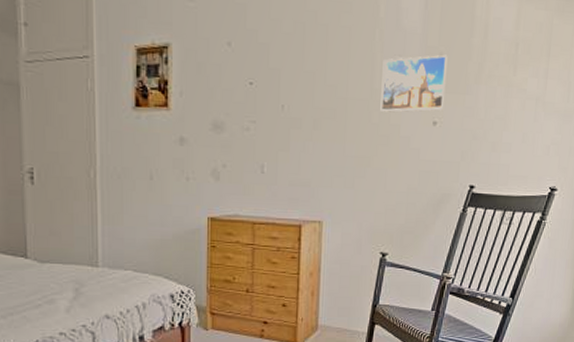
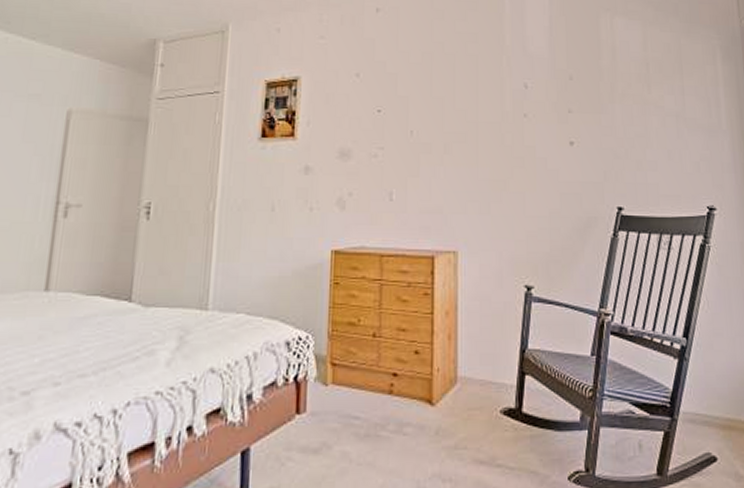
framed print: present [380,54,448,112] -> none [512,76,579,134]

